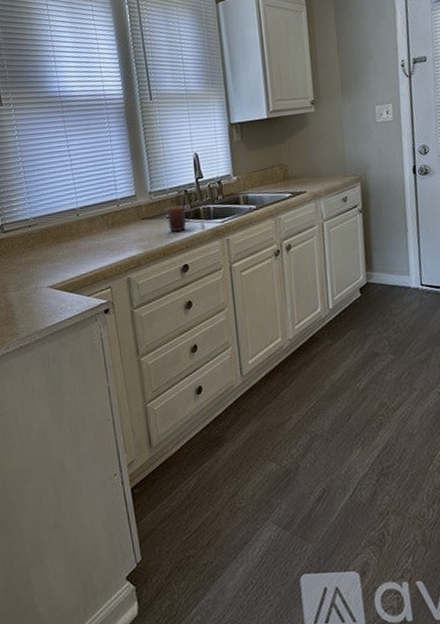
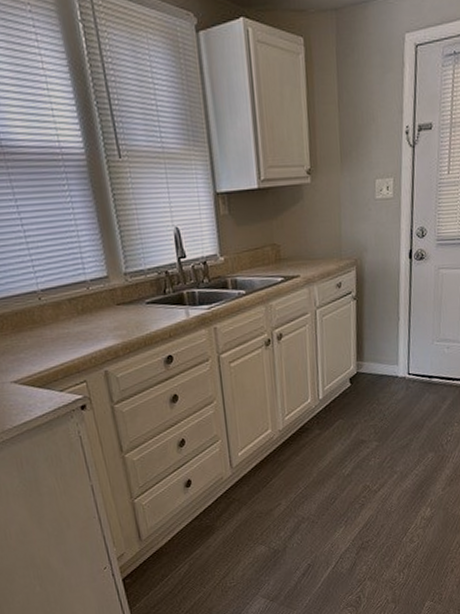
mug: present [166,205,193,232] -> none [144,289,176,319]

